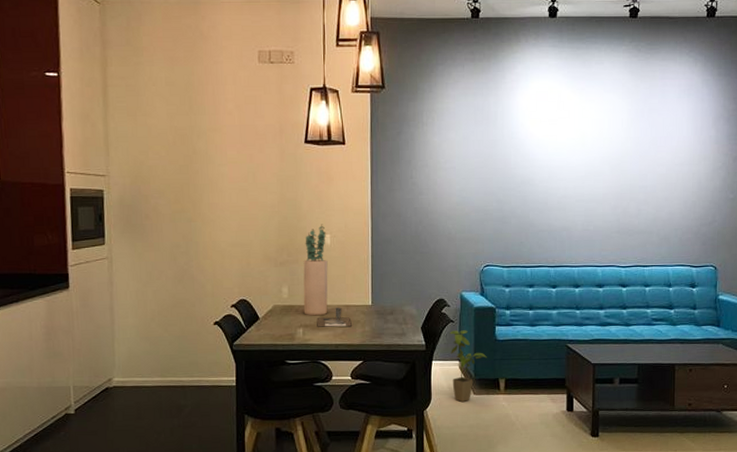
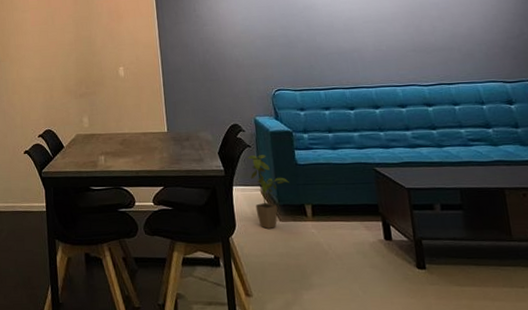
vase: present [303,224,328,316] -> none [100,58,127,144]
place setting: present [317,307,352,327] -> none [116,135,150,154]

